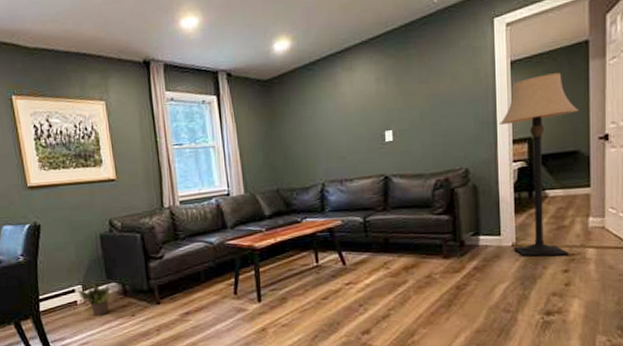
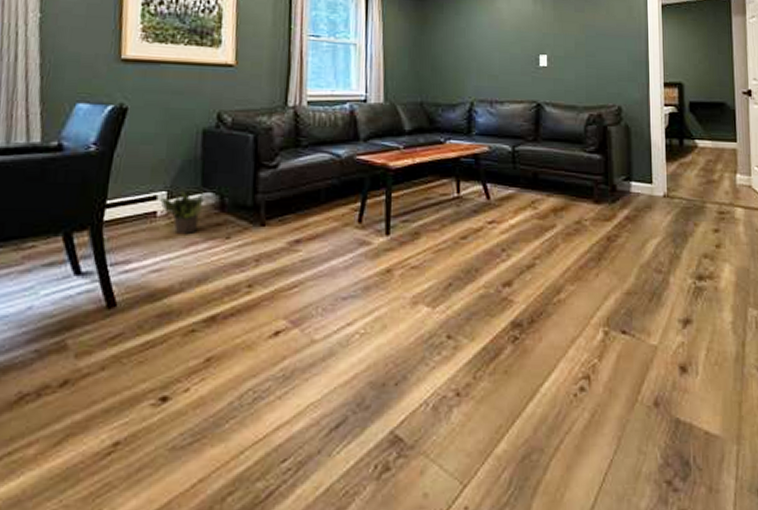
lamp: present [498,73,579,257] -> none [650,22,724,214]

